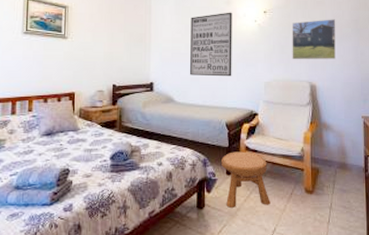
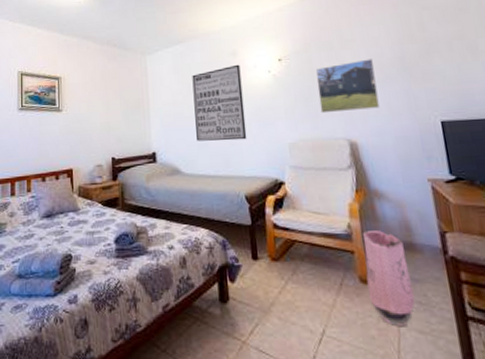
stool: present [220,151,270,208] -> none [243,230,314,302]
bag: none [310,154,342,225] -> present [362,230,416,327]

